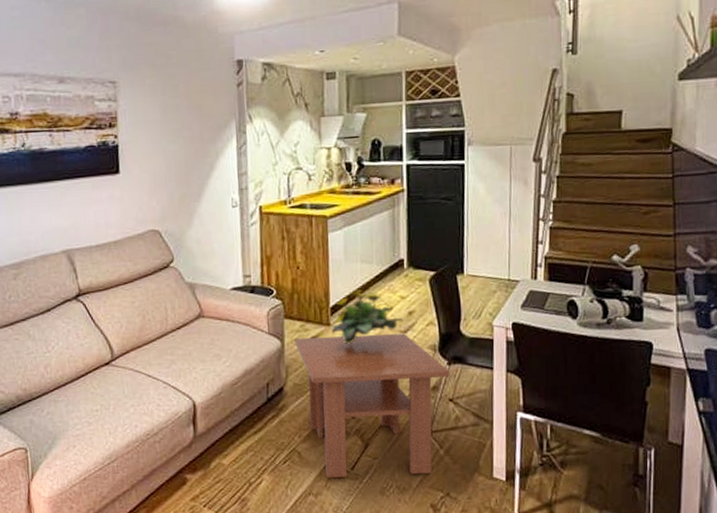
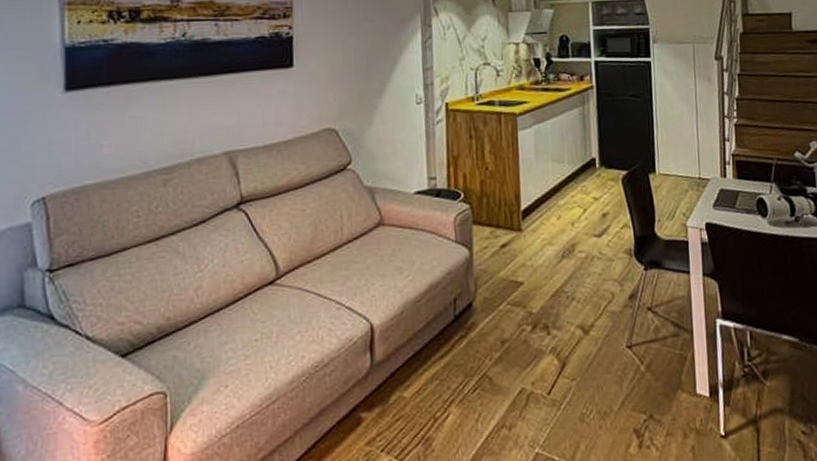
coffee table: present [295,333,450,478] -> none [484,237,647,406]
flowering plant: present [332,290,404,345] -> none [524,191,598,252]

